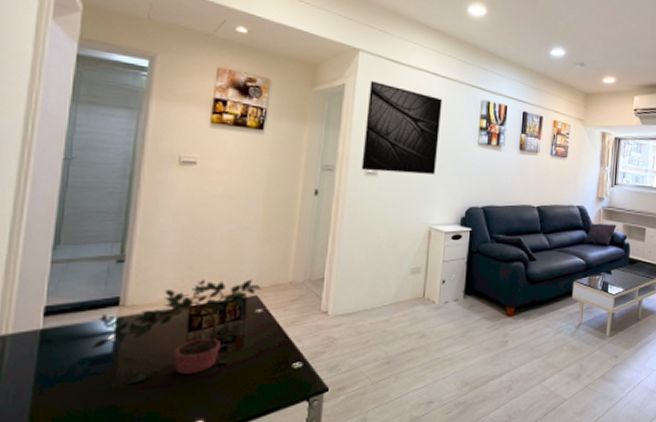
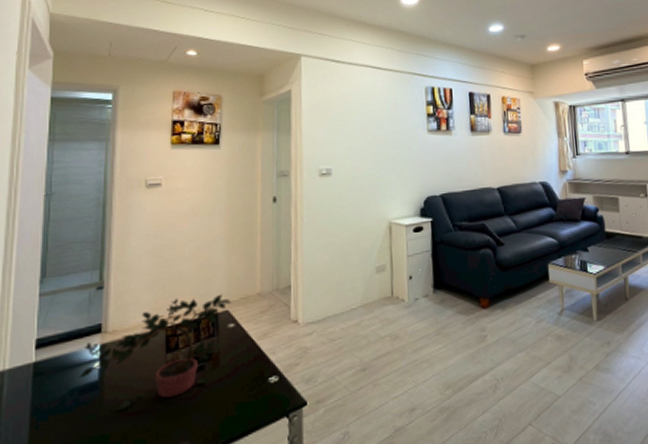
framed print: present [361,80,443,174] -> none [314,82,389,172]

